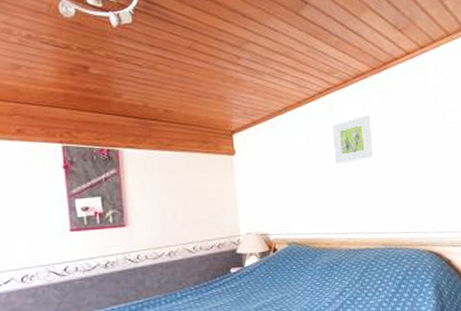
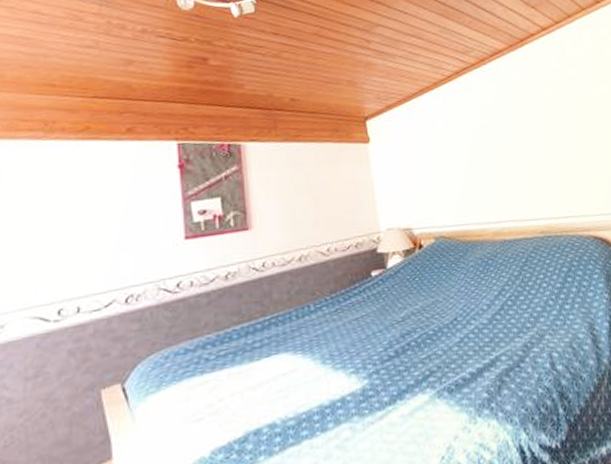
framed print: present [332,115,374,164] -> none [472,93,520,146]

